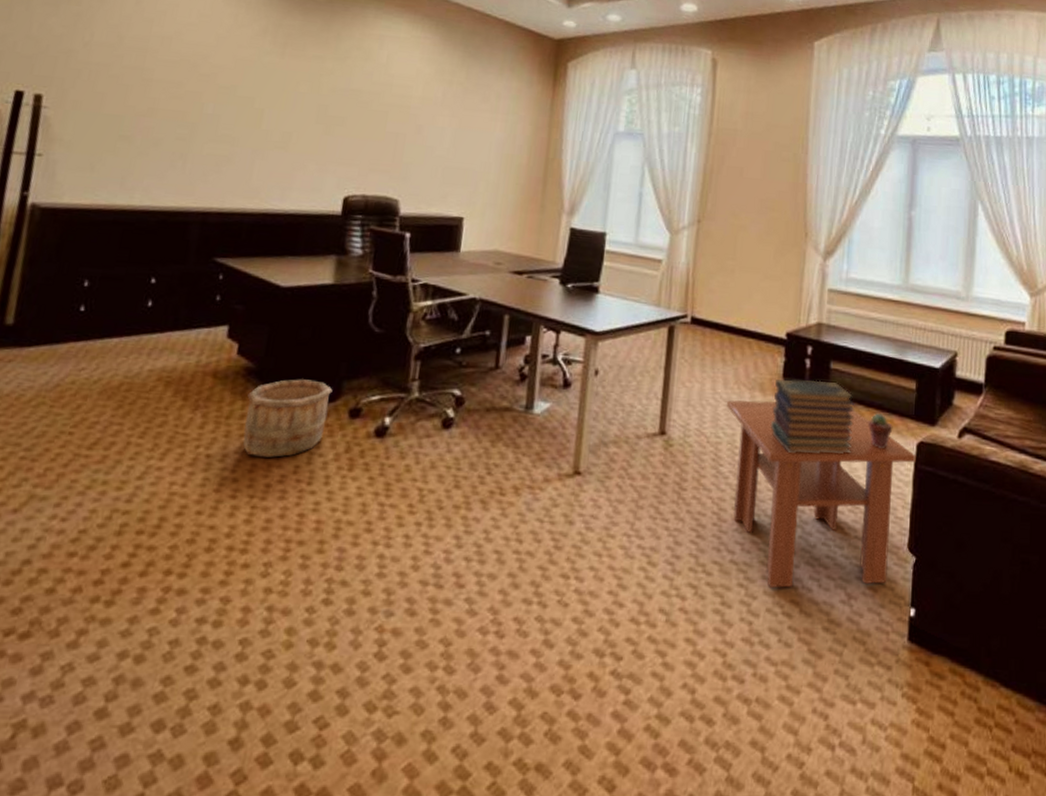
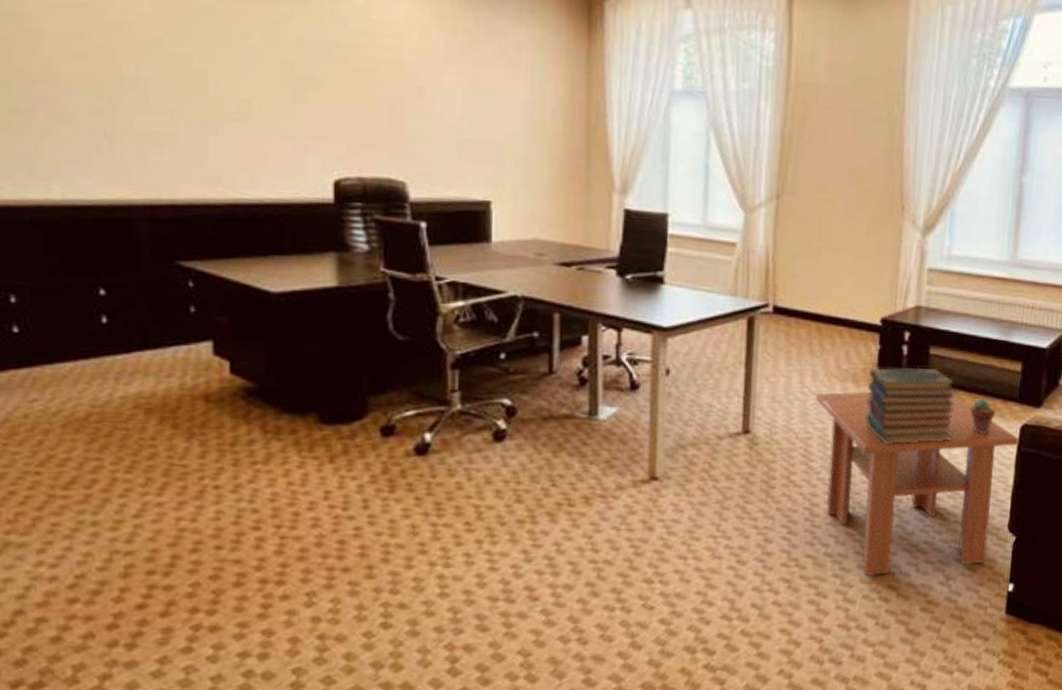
wooden bucket: present [243,379,333,458] -> none [252,397,357,484]

